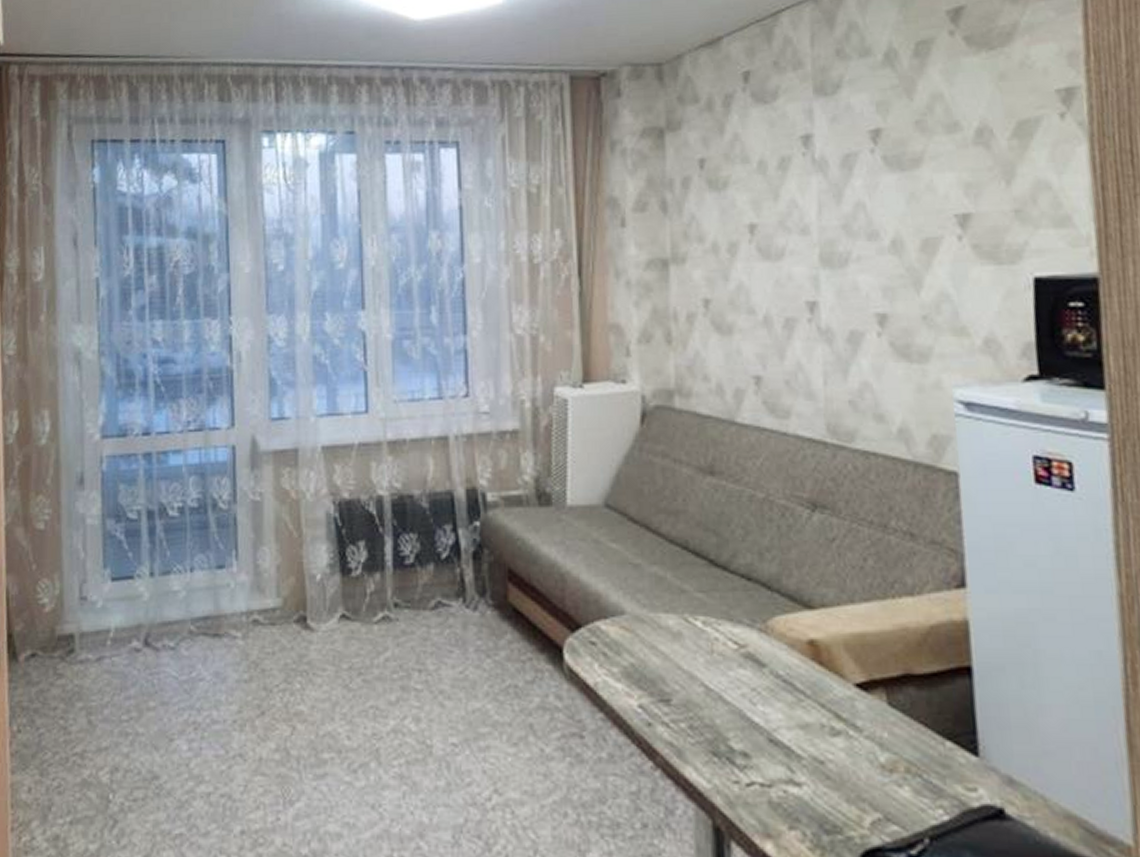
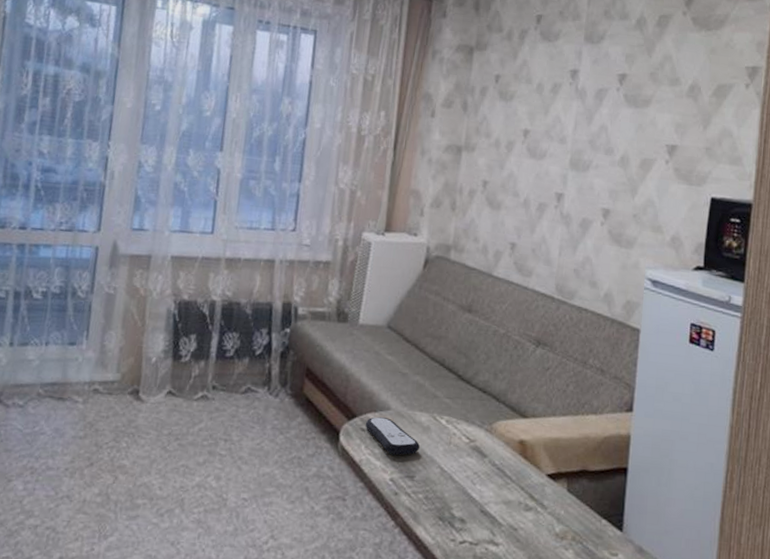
remote control: none [594,625,673,673] -> present [365,417,420,455]

